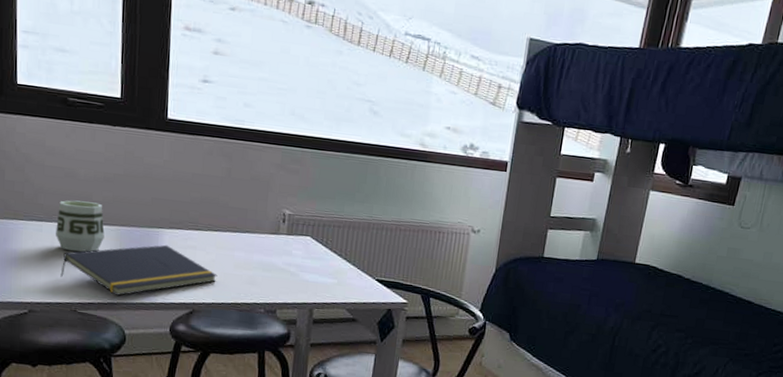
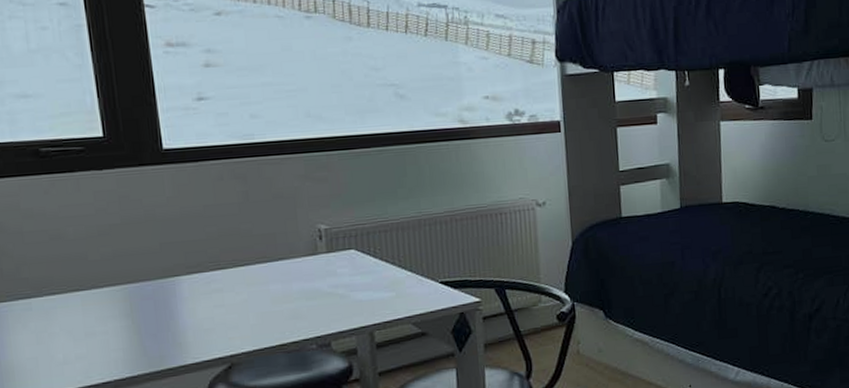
cup: present [56,200,105,252] -> none [48,262,110,326]
notepad: present [60,244,218,296] -> none [62,294,254,367]

